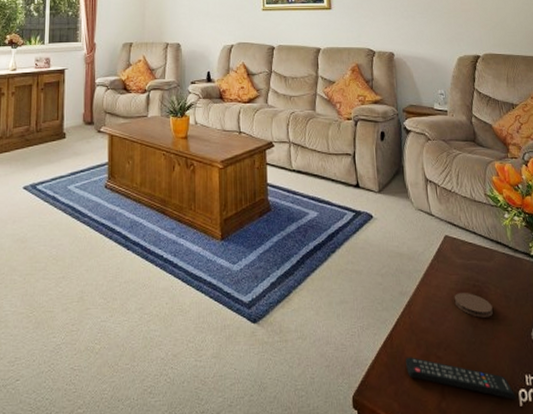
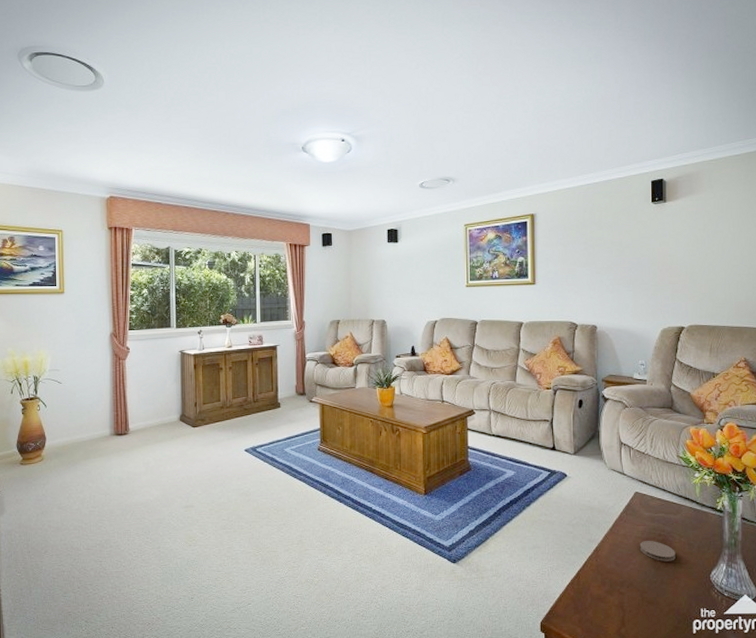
remote control: present [406,357,517,400] -> none [591,592,691,628]

